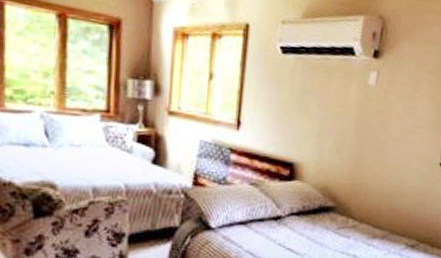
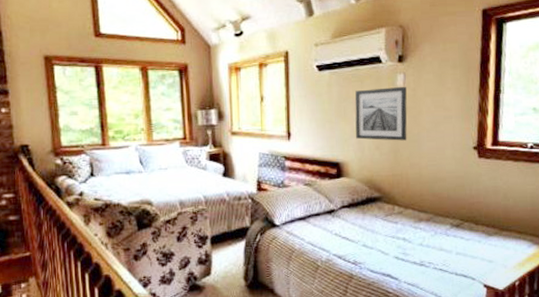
wall art: none [316,83,378,147] -> present [355,86,407,141]

